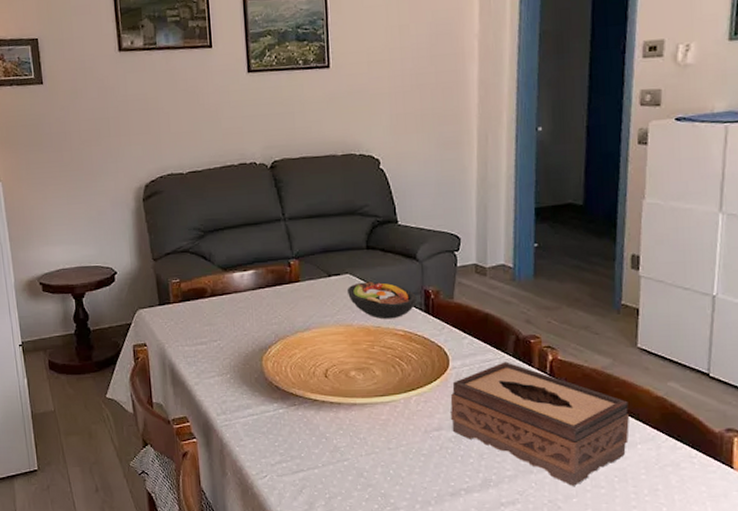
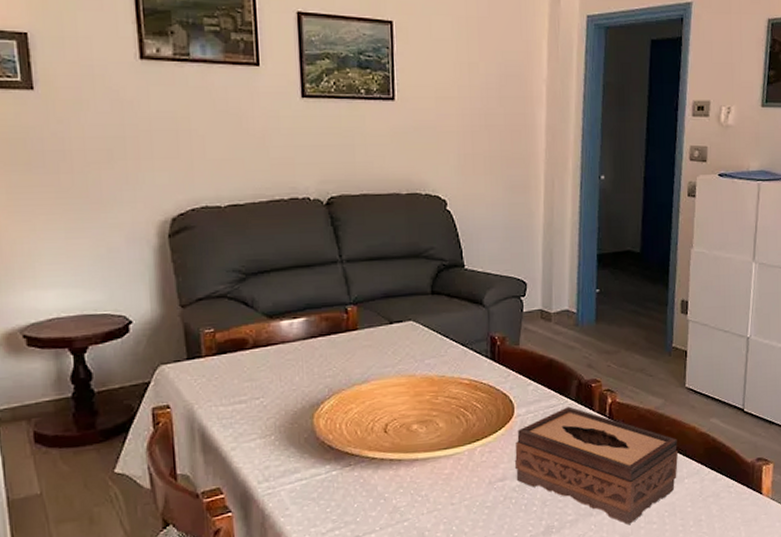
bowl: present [346,281,417,319] -> none [409,328,483,368]

